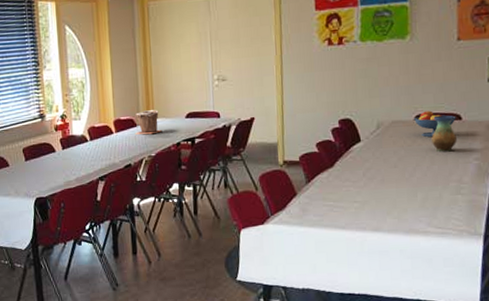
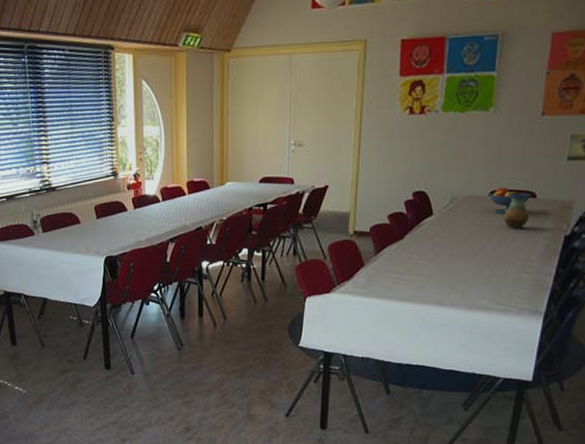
plant pot: present [134,110,162,135] -> none [207,173,235,198]

